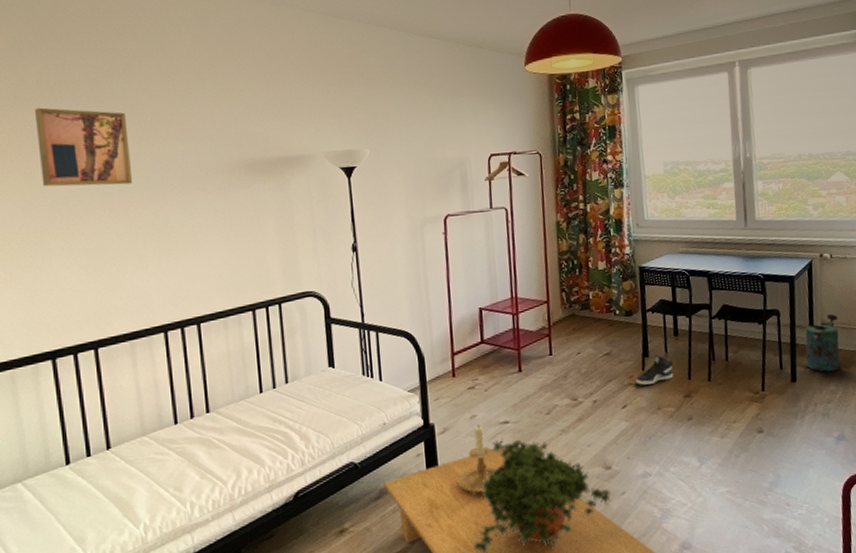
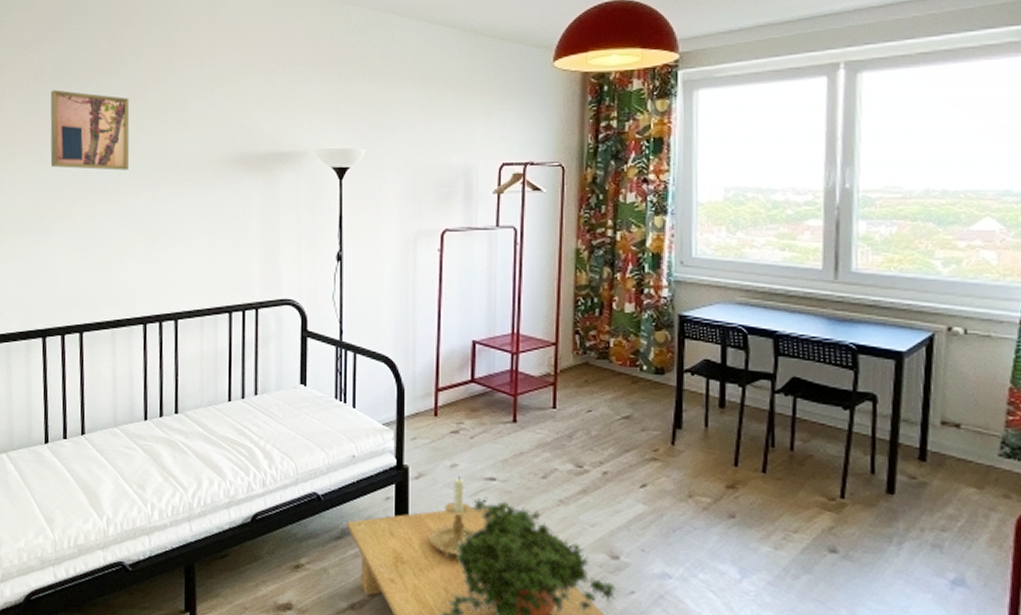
sneaker: present [636,355,674,385] -> none [662,428,714,464]
watering can: present [805,313,840,372] -> none [912,409,969,489]

